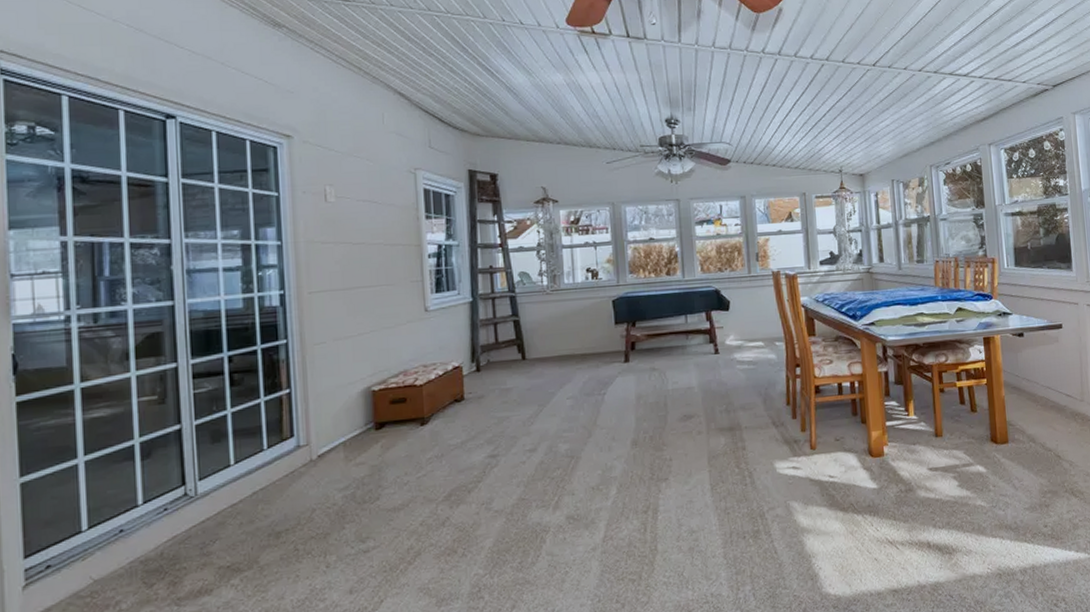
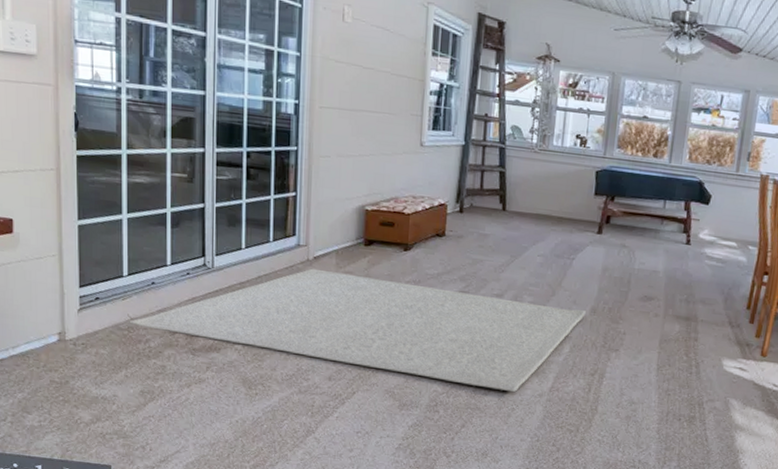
rug: none [92,445,627,588] -> present [129,268,586,393]

